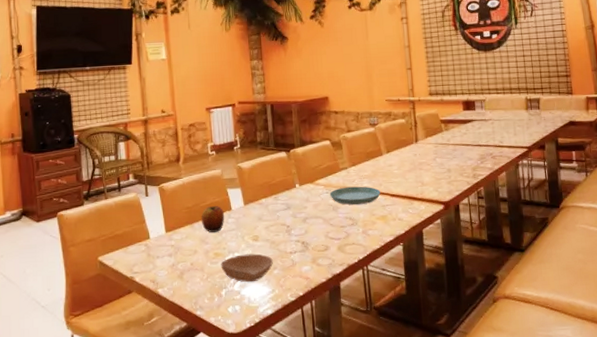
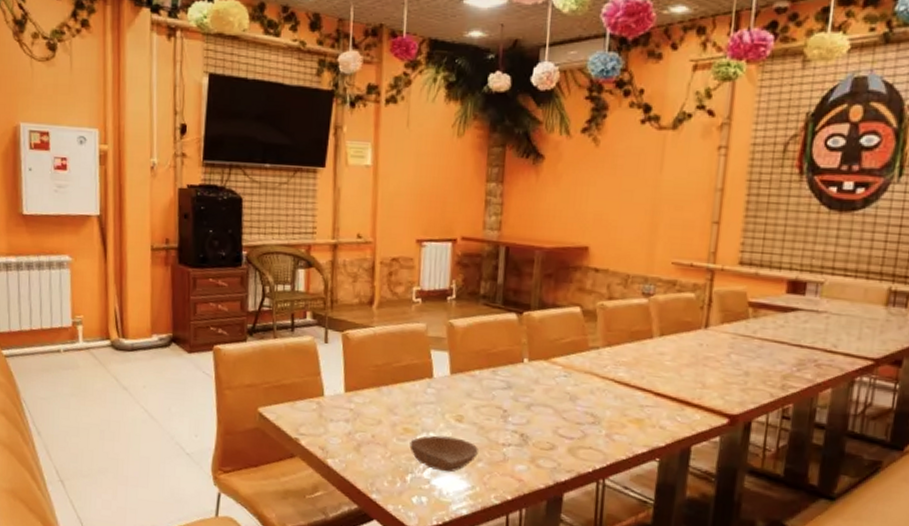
apple: present [201,206,225,232] -> none [391,368,424,402]
saucer: present [329,186,381,205] -> none [568,372,641,400]

